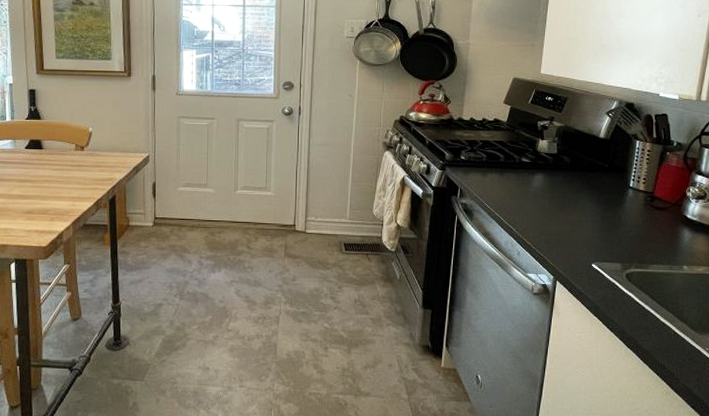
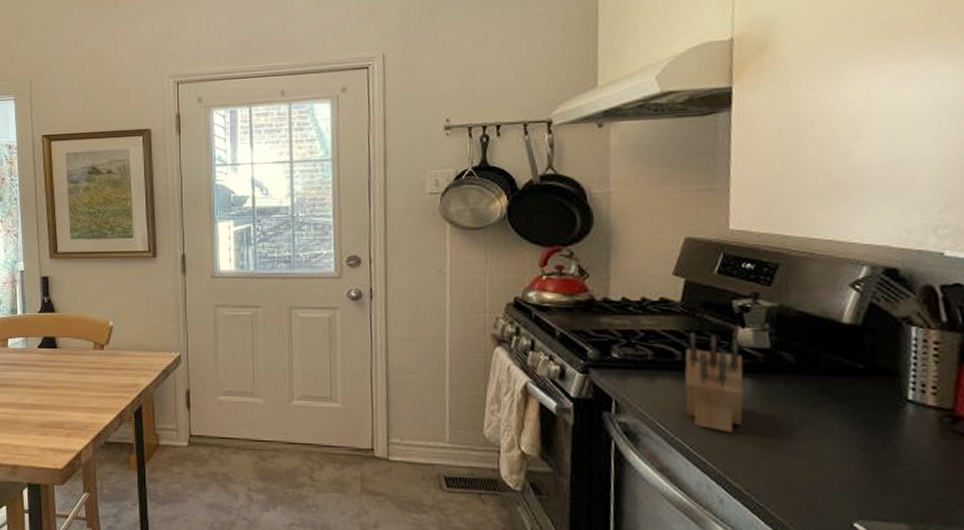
knife block: none [503,143,540,209] -> present [684,333,744,433]

